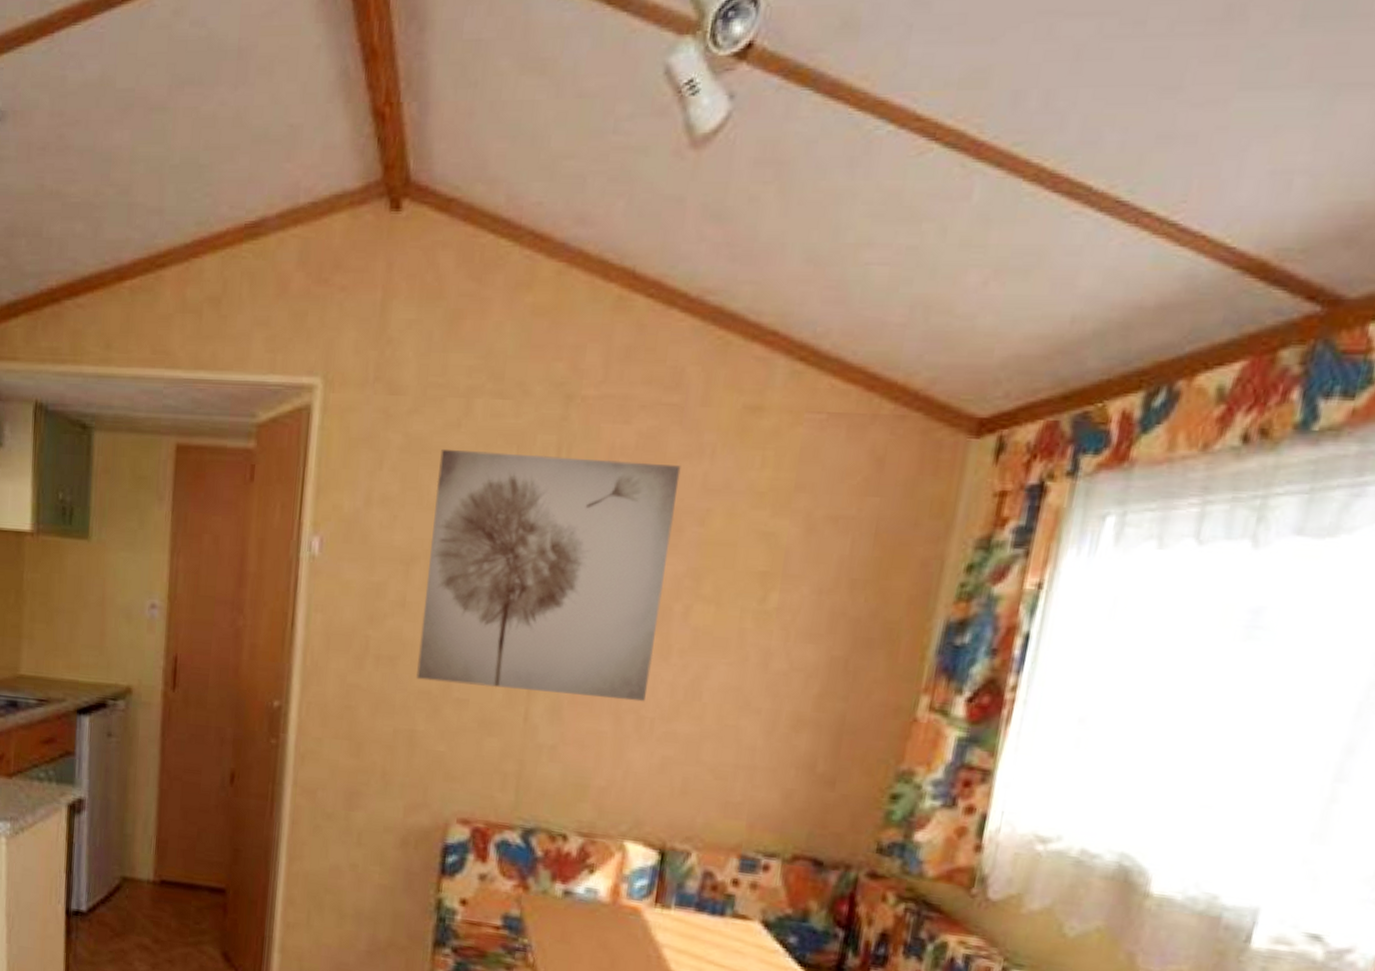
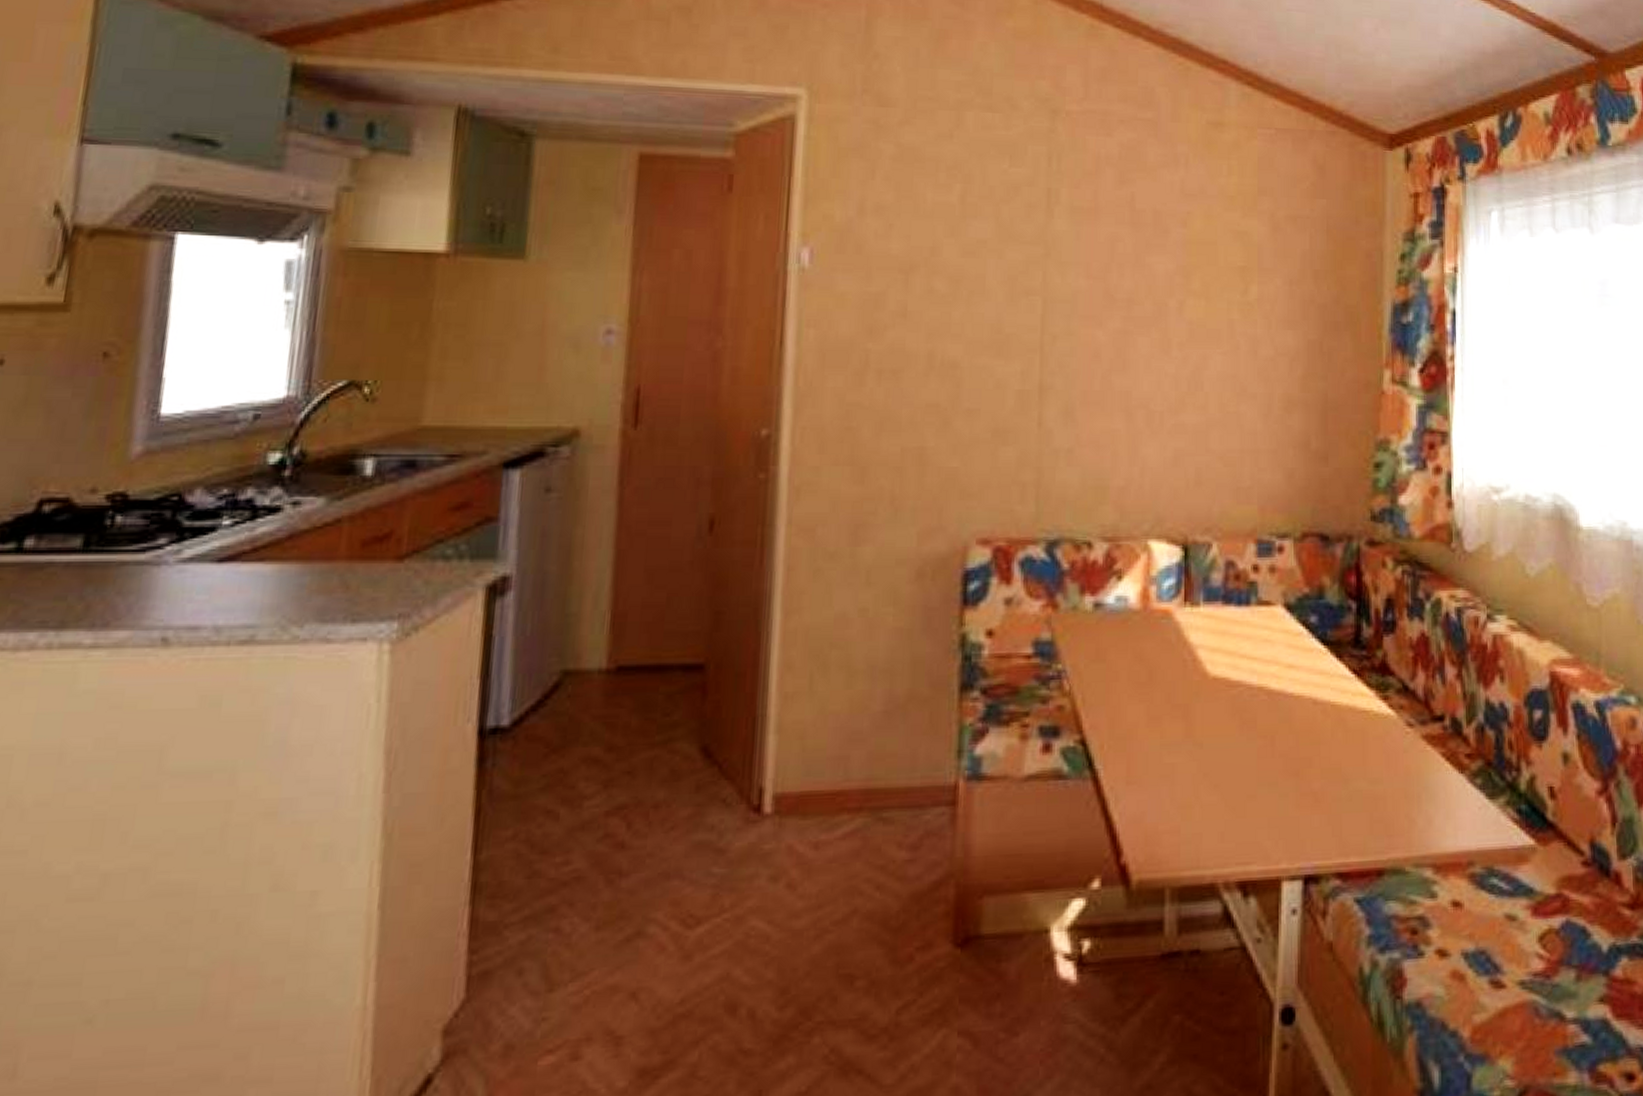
wall art: present [416,448,681,702] -> none [923,158,1161,396]

